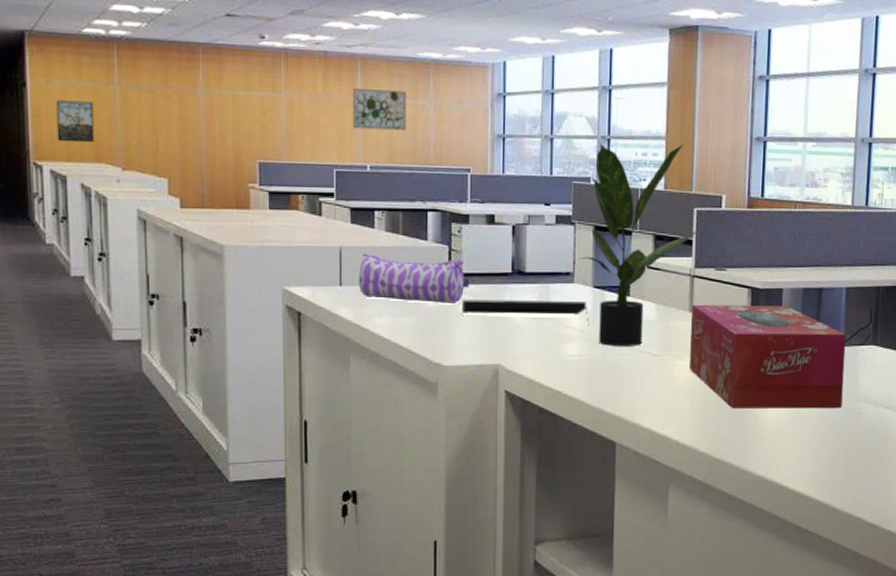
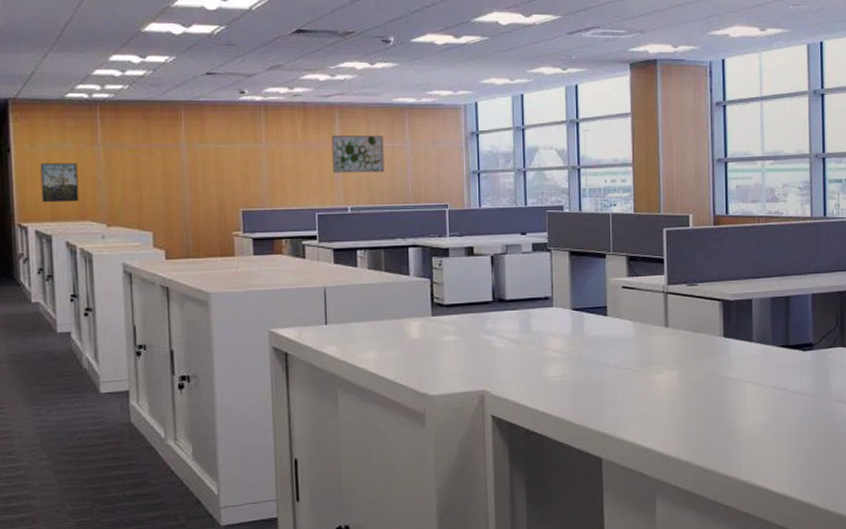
pencil case: present [359,253,470,305] -> none [344,291,452,336]
notepad: present [462,299,590,326] -> none [446,324,570,348]
potted plant: present [578,143,699,346] -> none [556,169,669,365]
tissue box: present [689,304,847,409] -> none [666,315,816,417]

